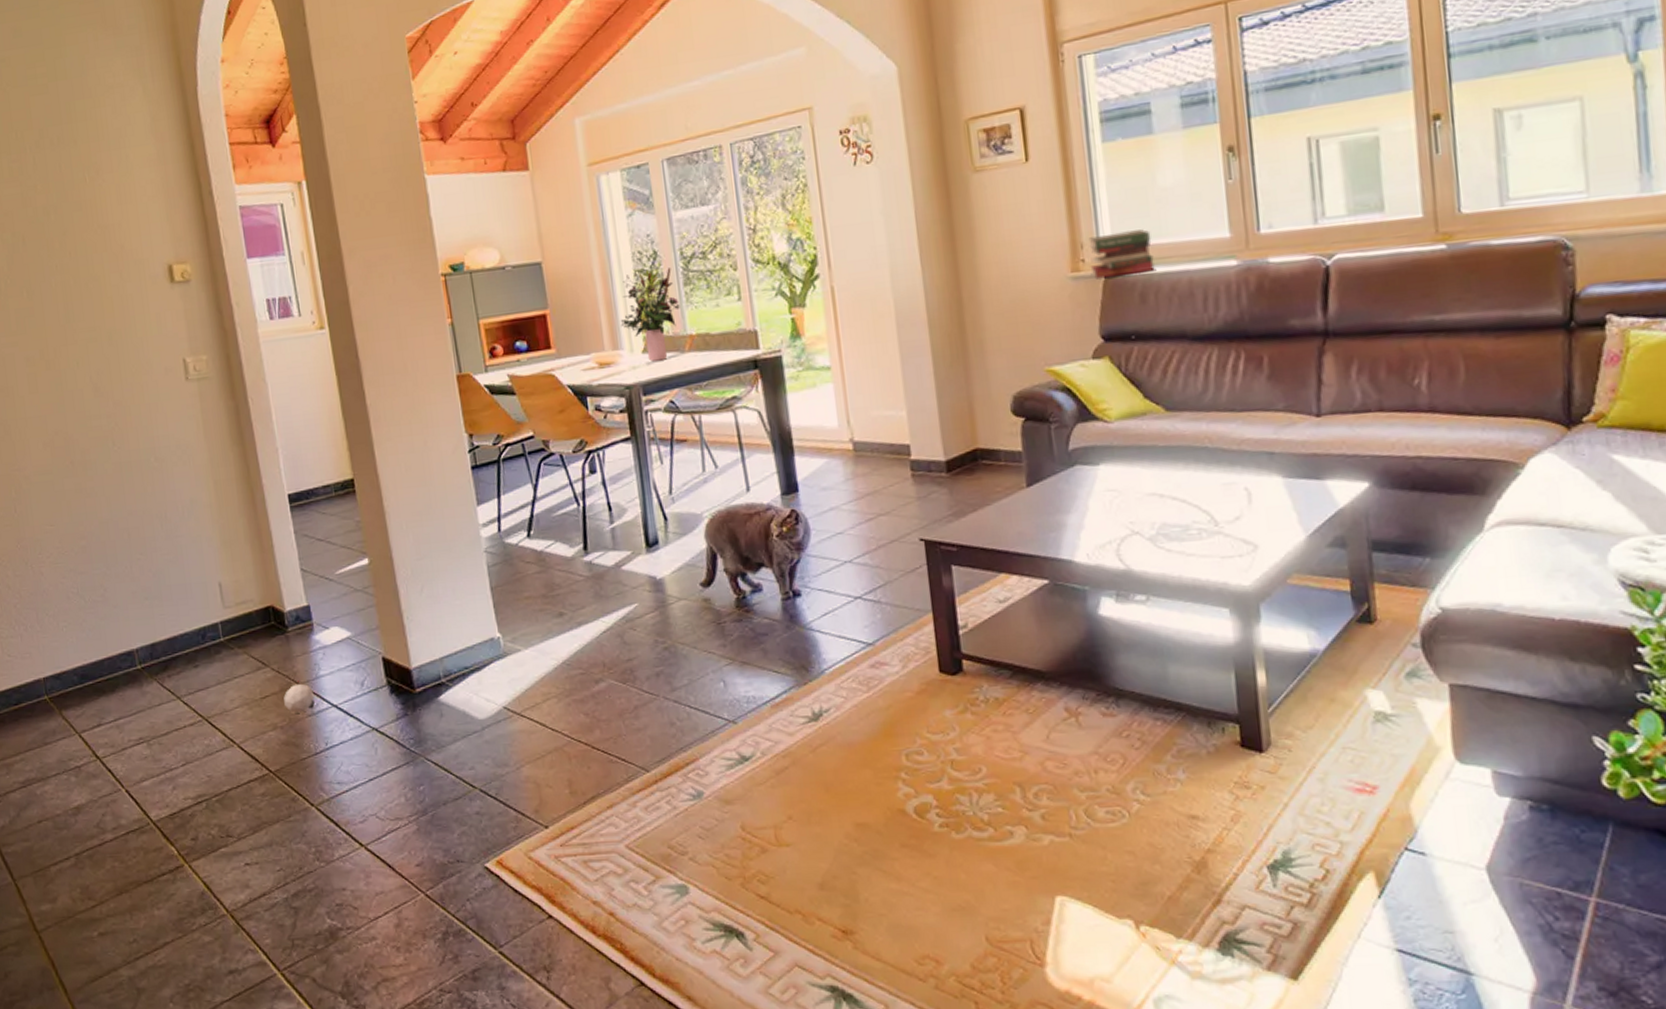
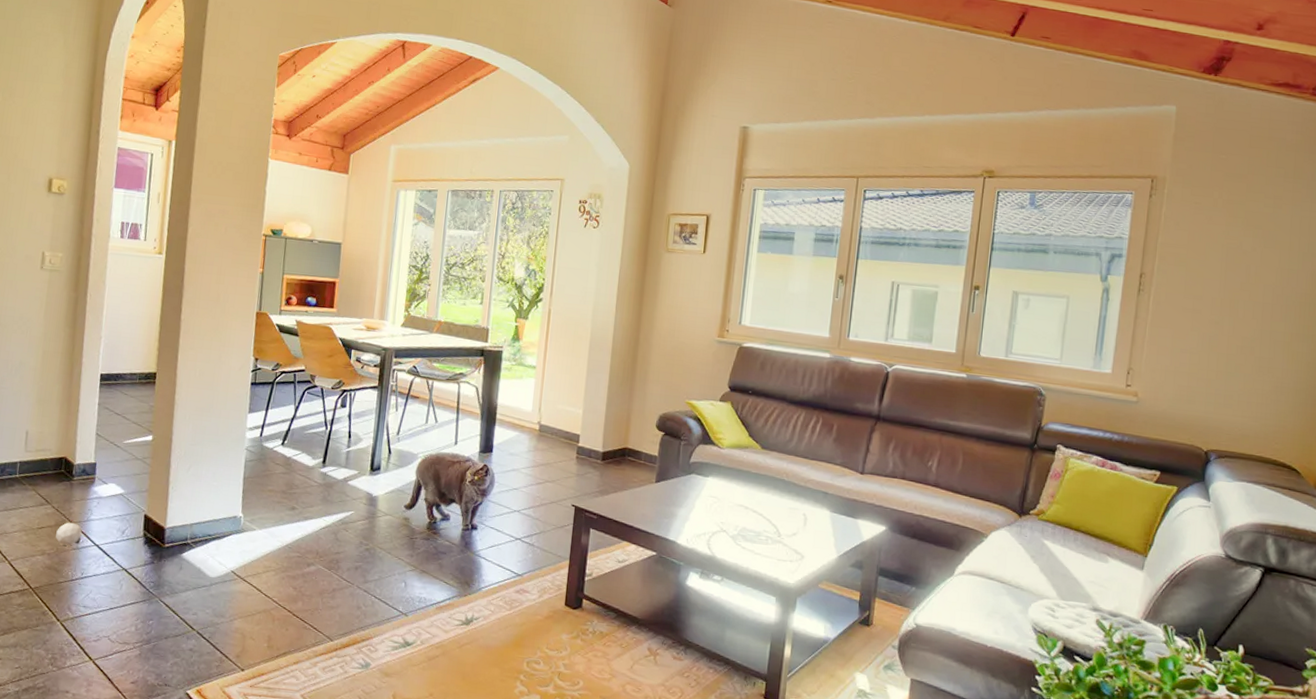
bouquet: present [620,268,680,362] -> none [390,266,437,335]
books: present [1088,229,1155,280] -> none [731,316,777,349]

